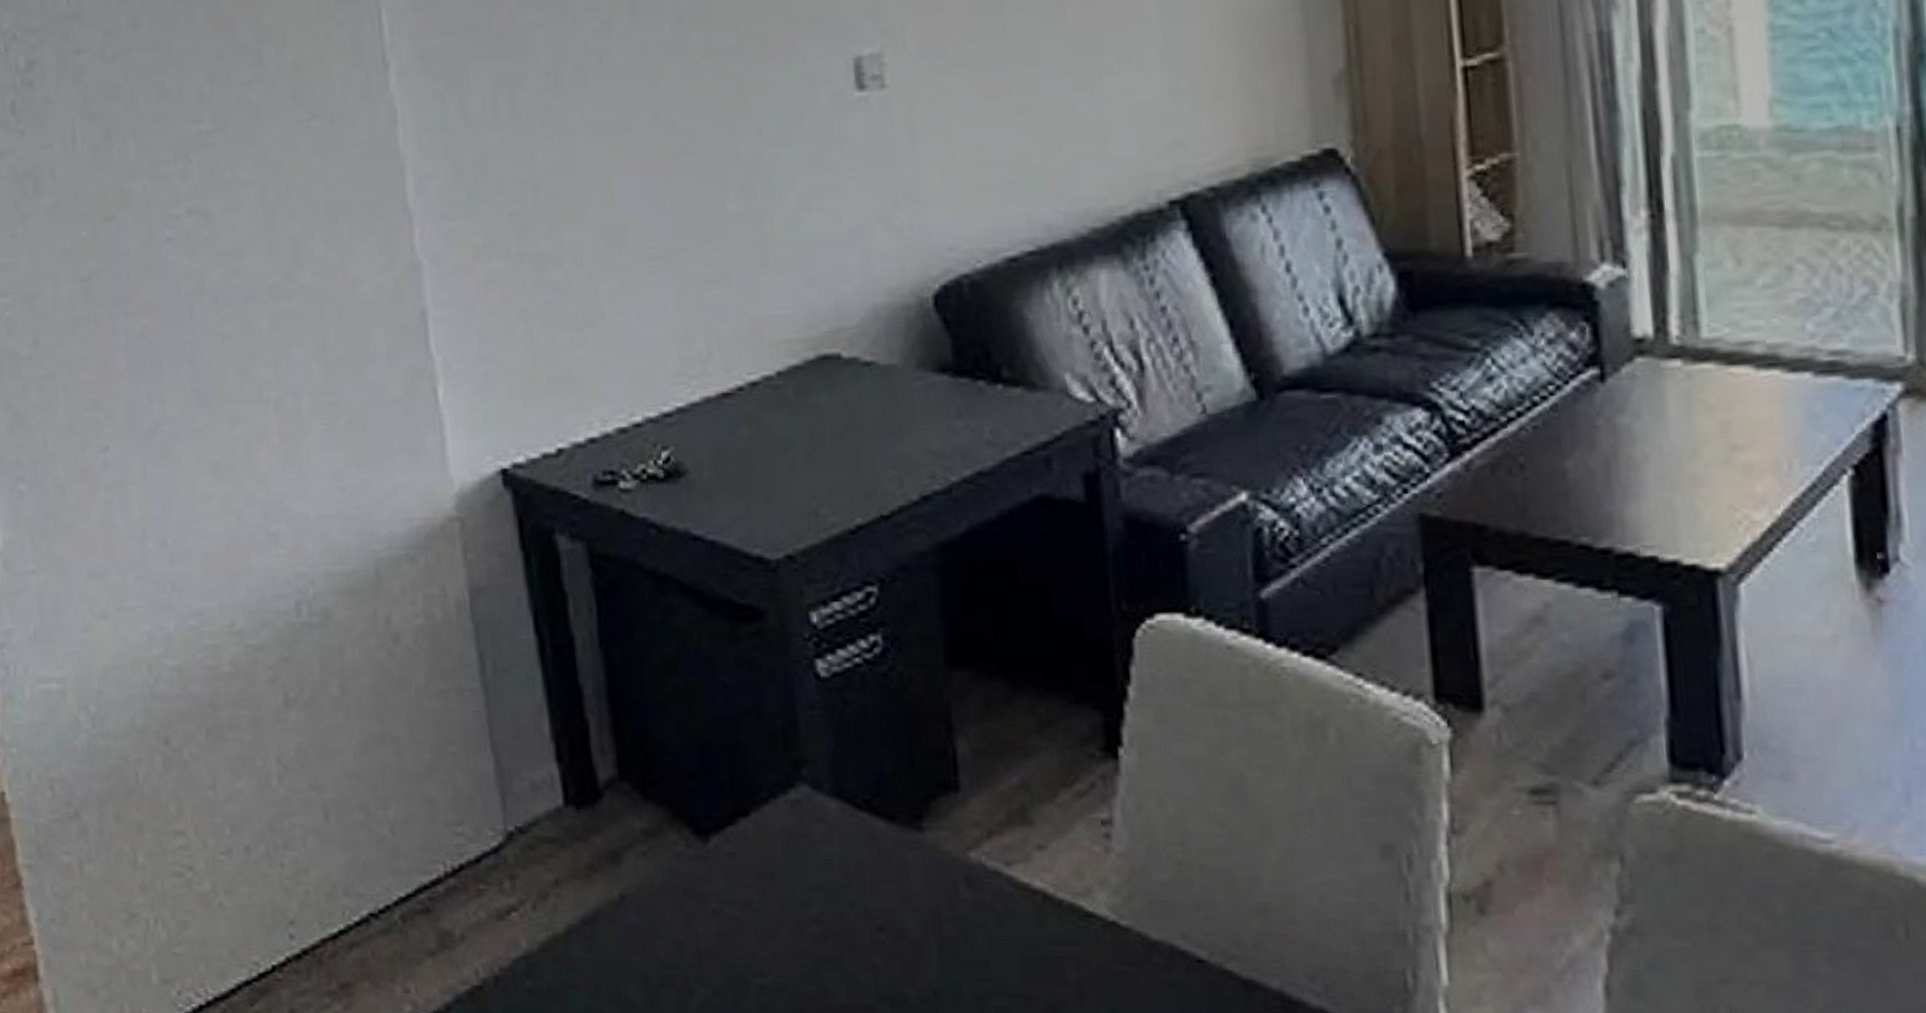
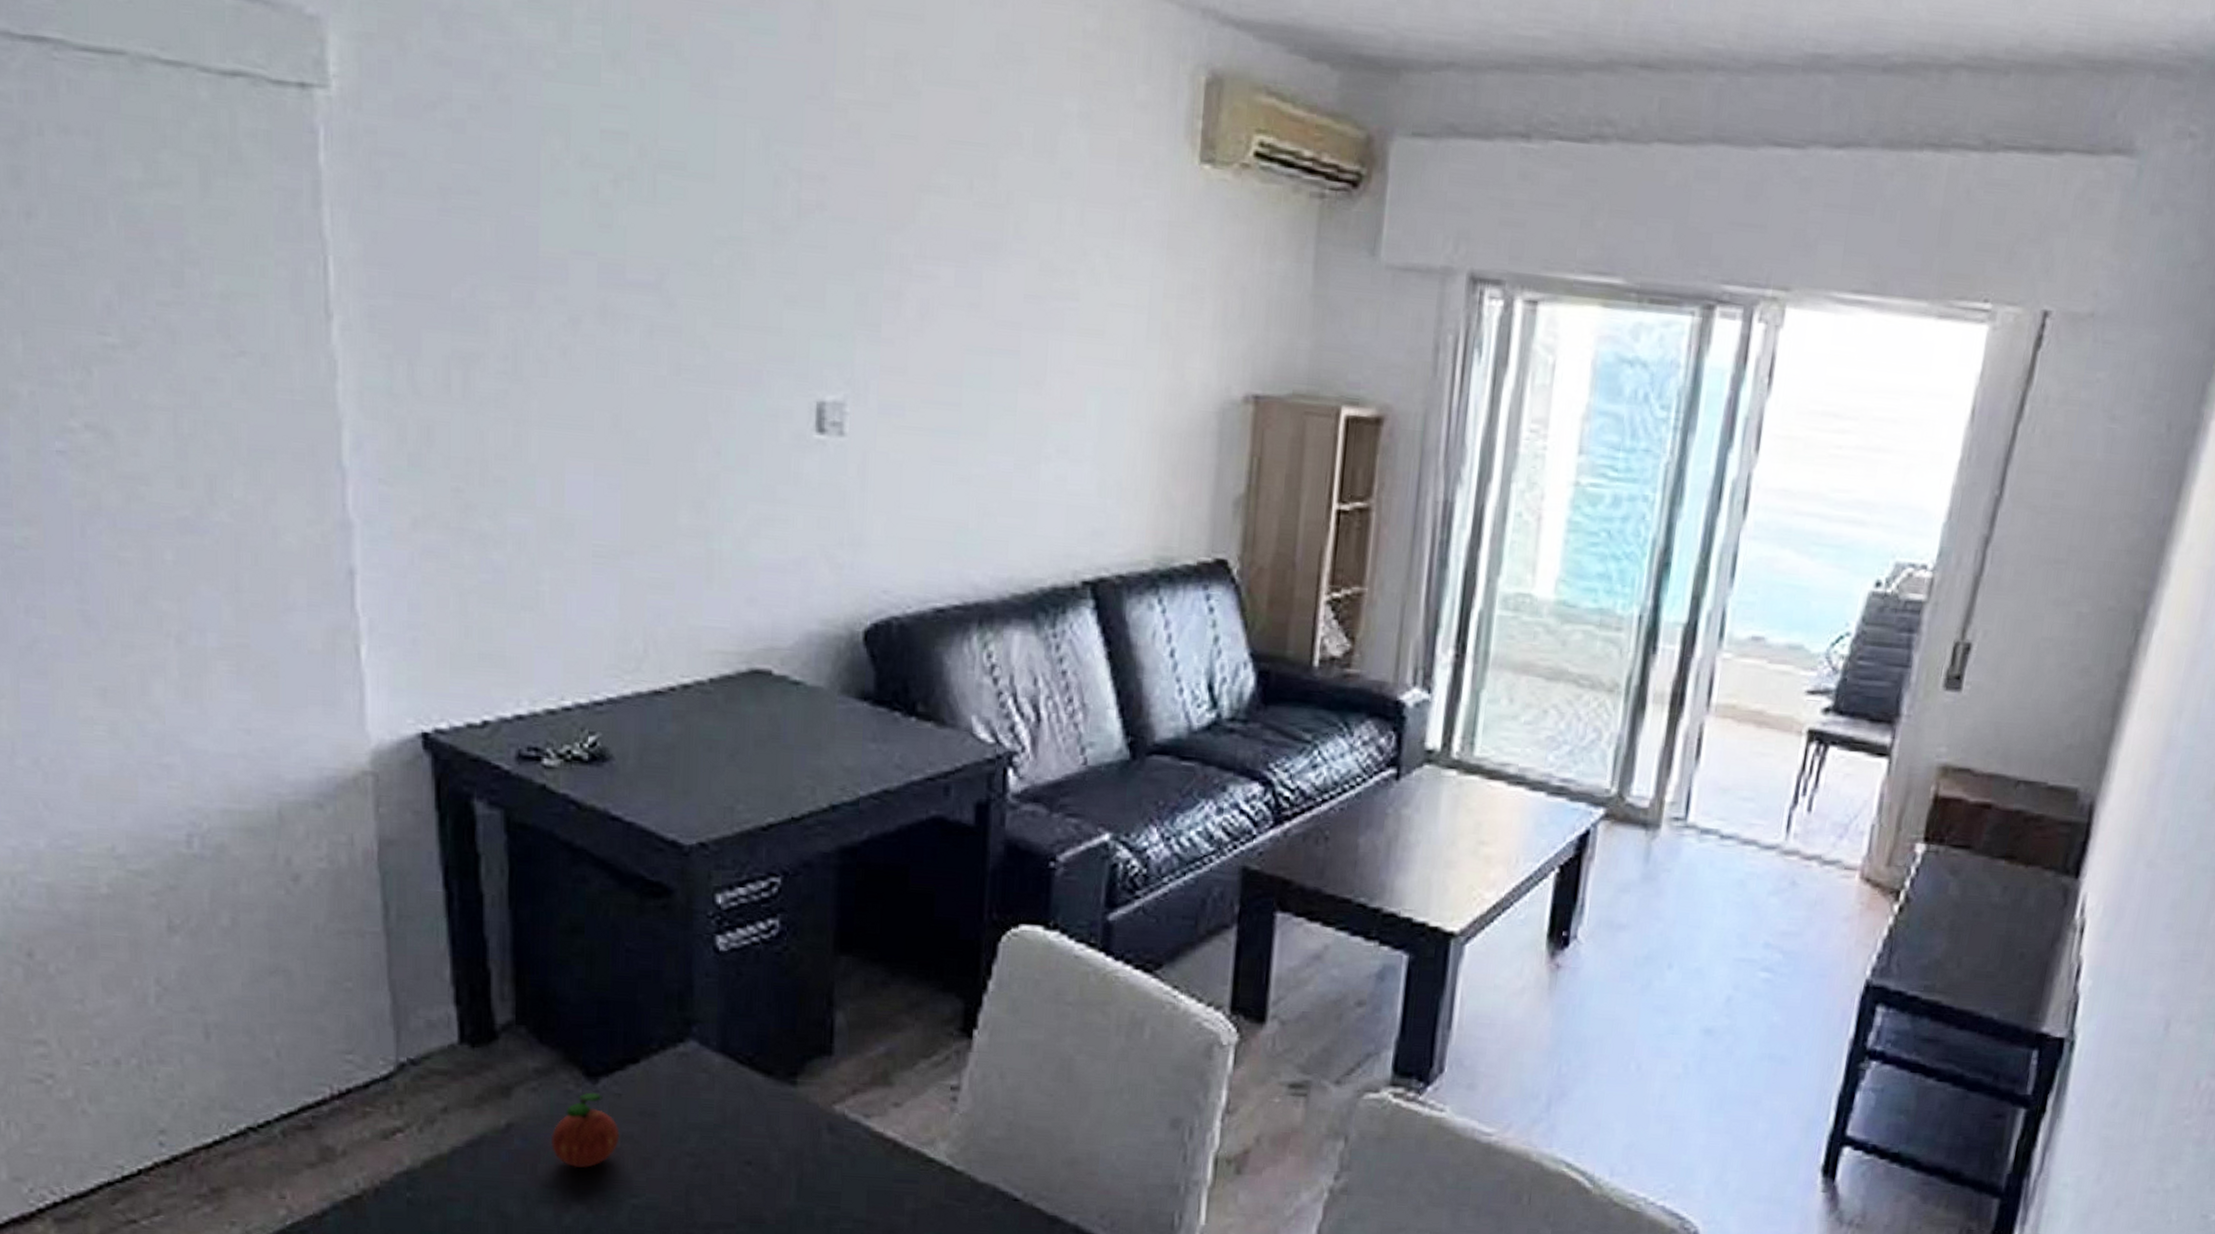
apple: none [667,853,738,944] -> present [552,1092,620,1168]

